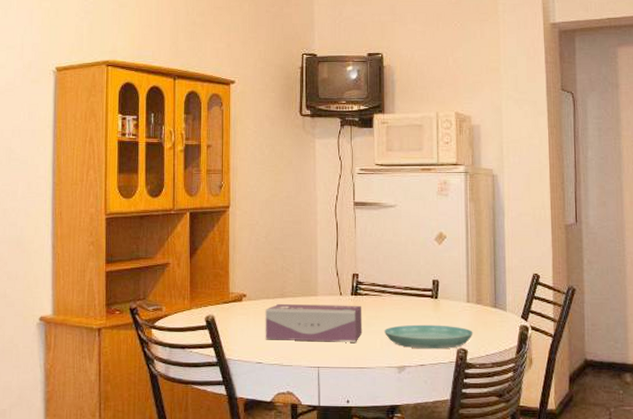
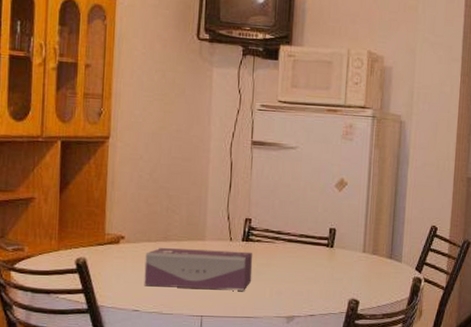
saucer: present [385,324,473,349] -> none [275,273,367,300]

